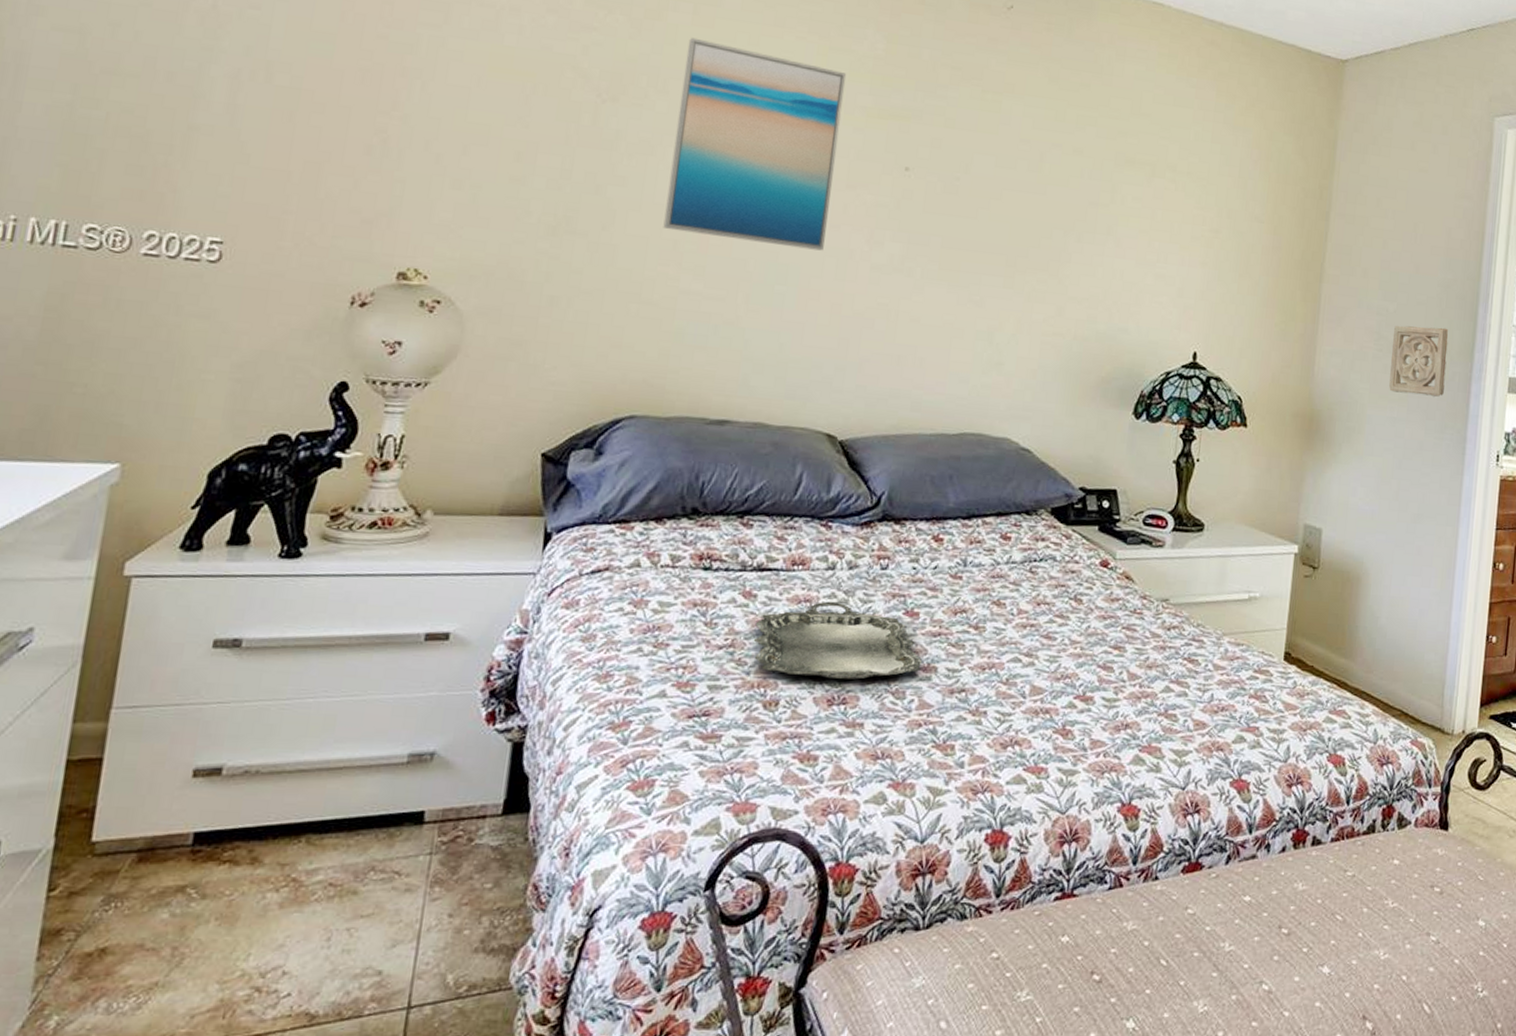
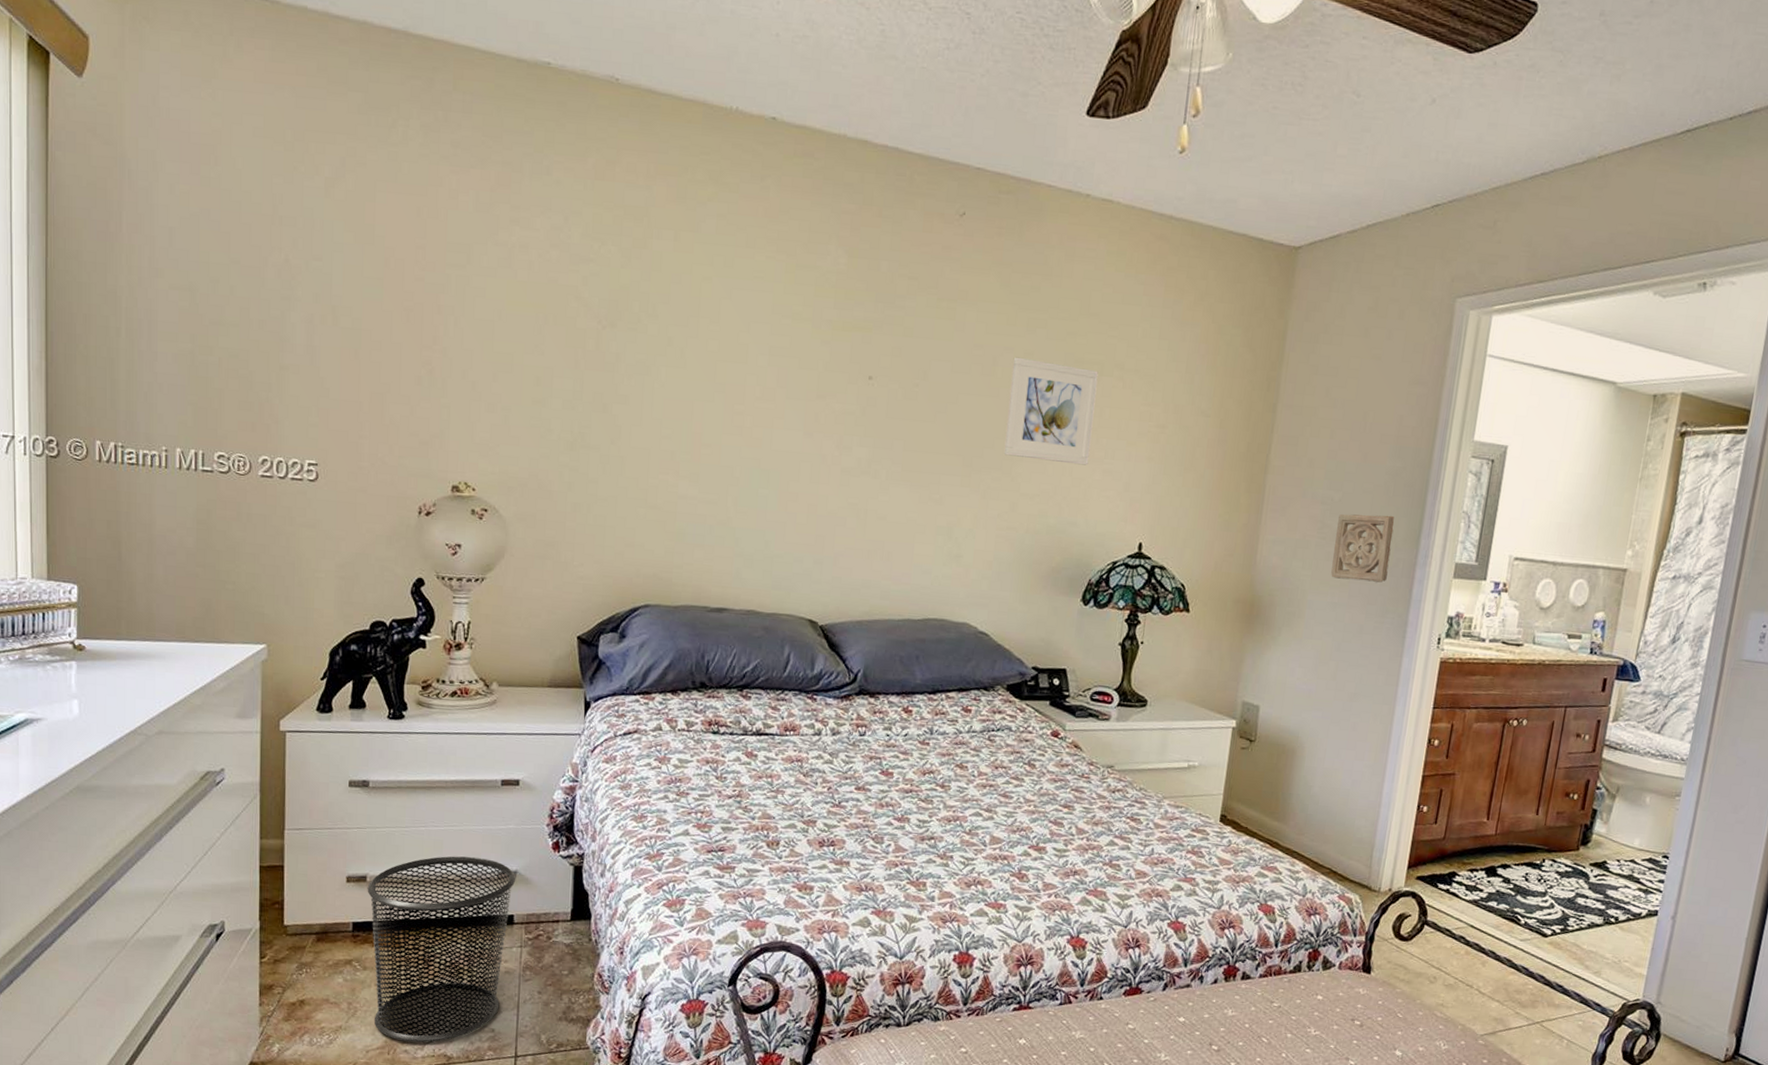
waste bin: none [207,735,433,998] -> present [367,856,516,1043]
wall art: present [663,37,847,251] -> none [661,263,813,457]
serving tray: present [753,601,923,681] -> none [756,761,897,827]
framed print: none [1050,154,1150,269] -> present [1004,357,1099,466]

